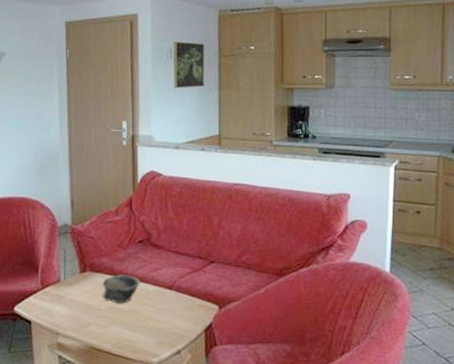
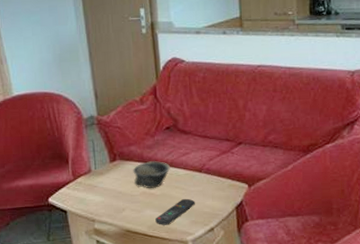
remote control: none [121,316,163,344] -> present [155,198,195,225]

